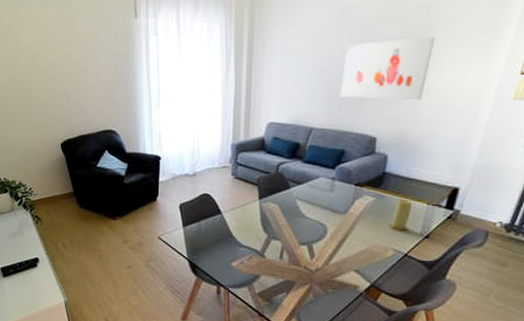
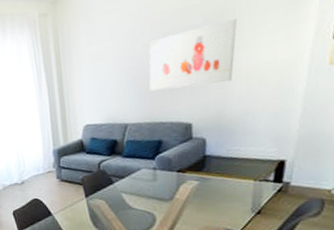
candle: present [388,199,411,232] -> none [216,178,239,211]

